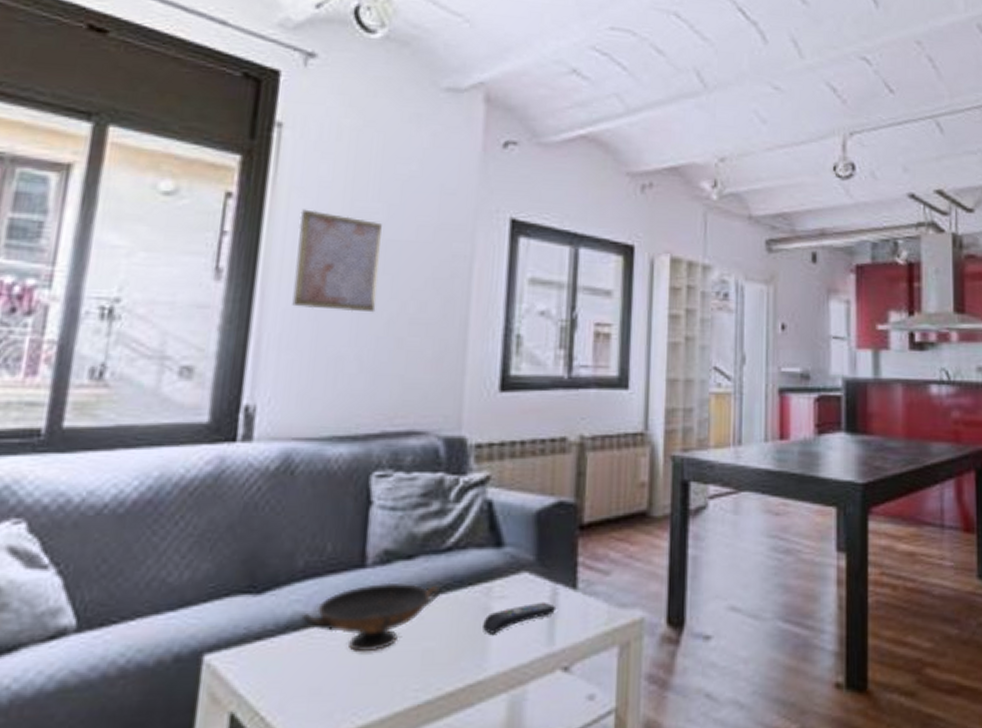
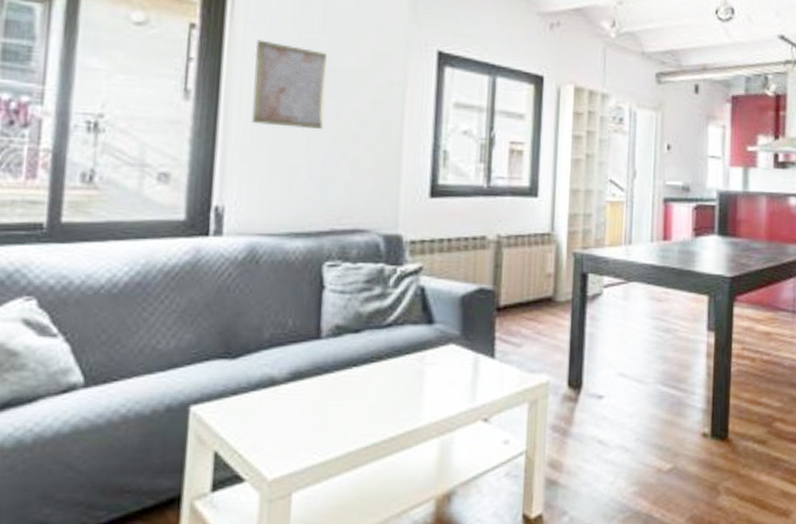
decorative bowl: present [302,582,441,651] -> none [270,351,384,404]
remote control: present [483,601,557,634] -> none [418,367,478,392]

